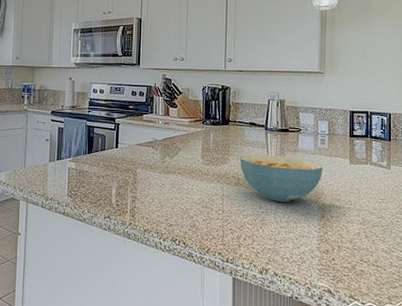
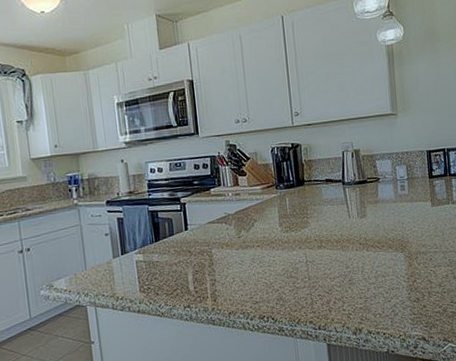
cereal bowl: present [239,154,323,202] -> none [319,209,406,258]

